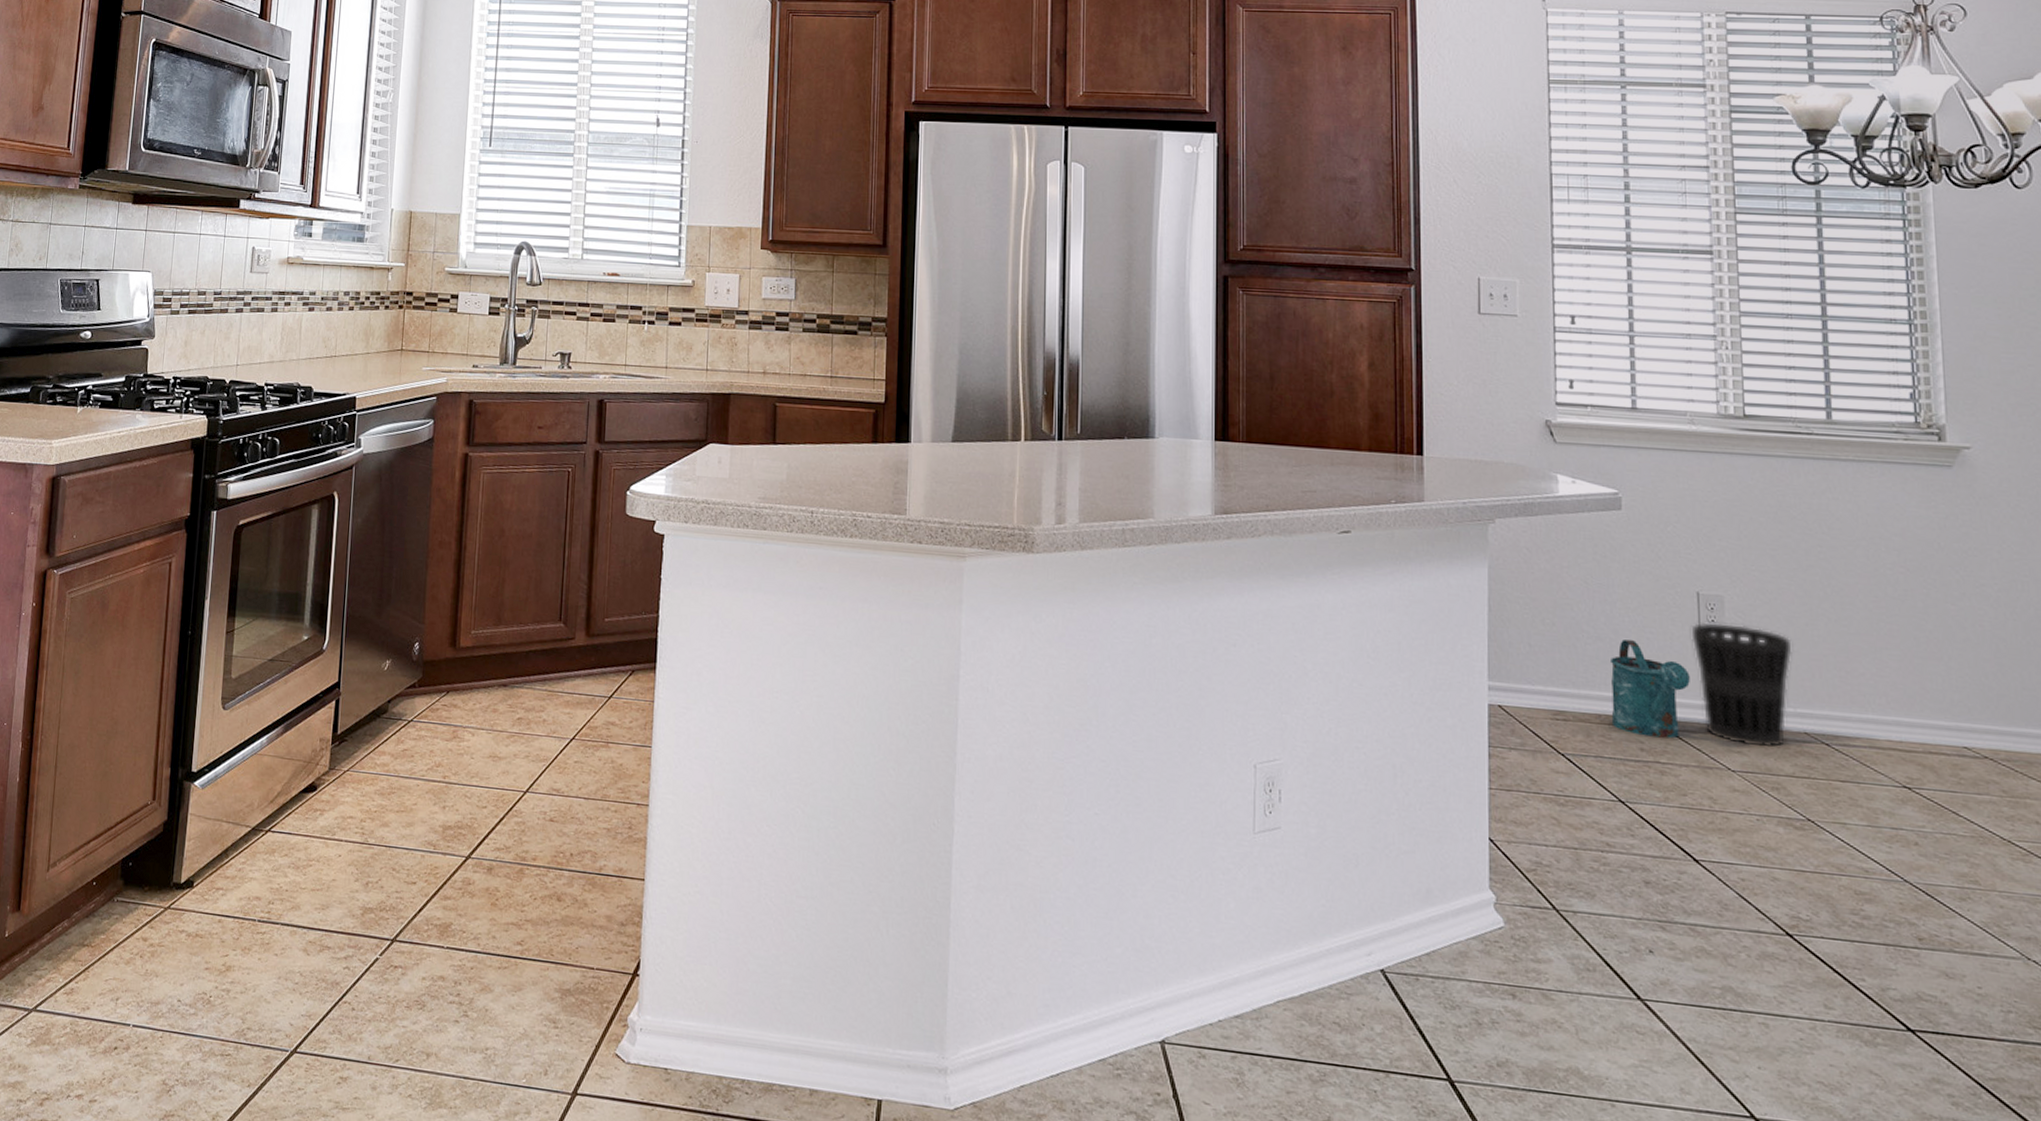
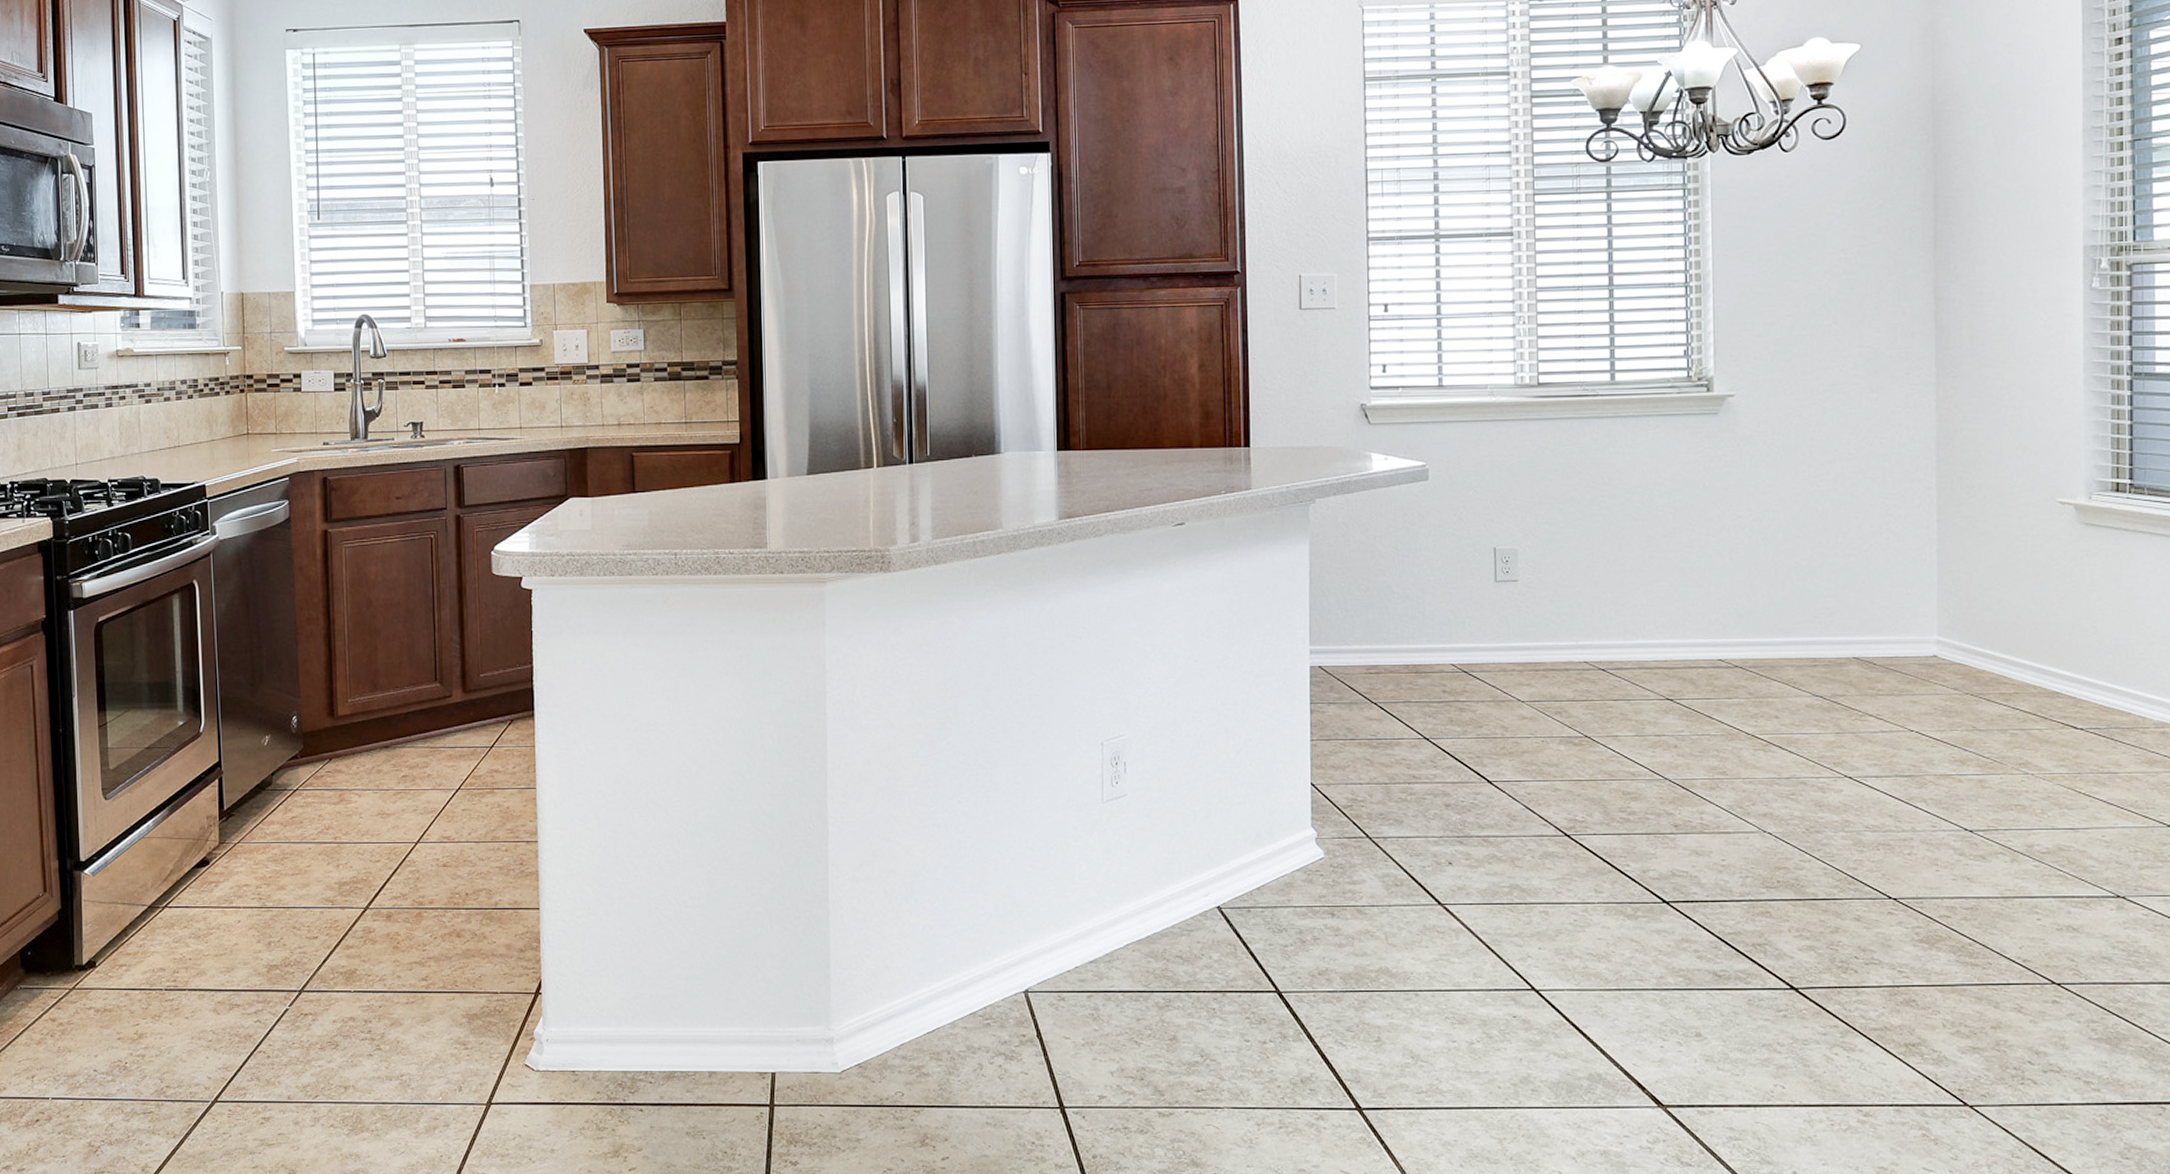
watering can: present [1611,640,1690,739] -> none [1418,596,1487,680]
wastebasket: present [1691,622,1792,747] -> none [1488,573,1575,678]

